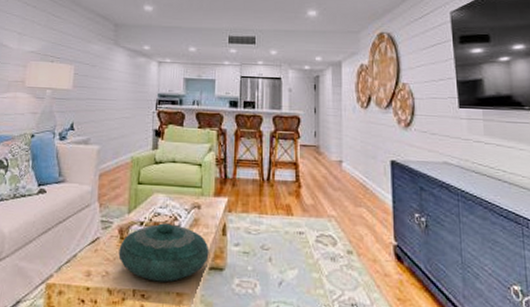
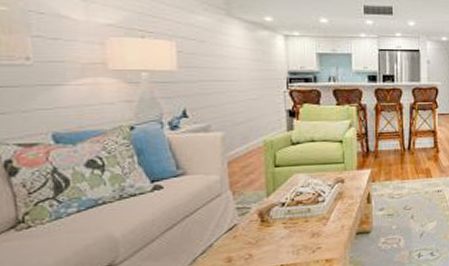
decorative bowl: present [118,223,209,283] -> none [260,200,355,255]

